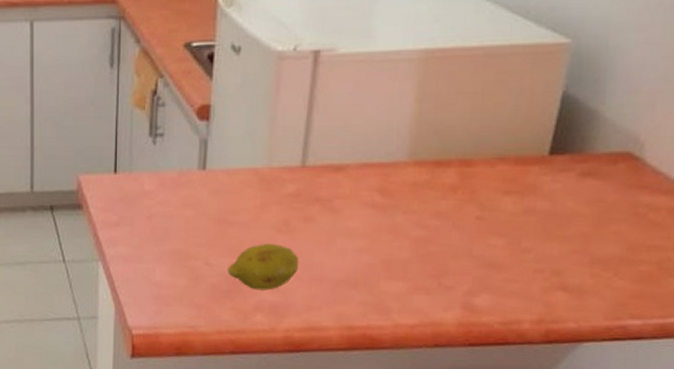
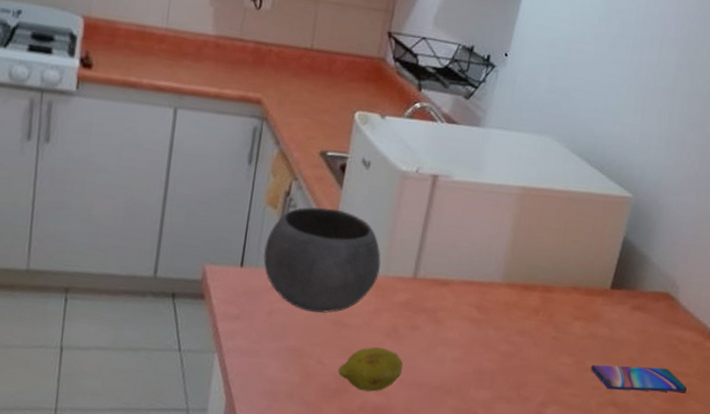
bowl: none [136,102,263,213] -> present [263,207,381,313]
smartphone: none [530,242,663,272] -> present [591,364,687,393]

